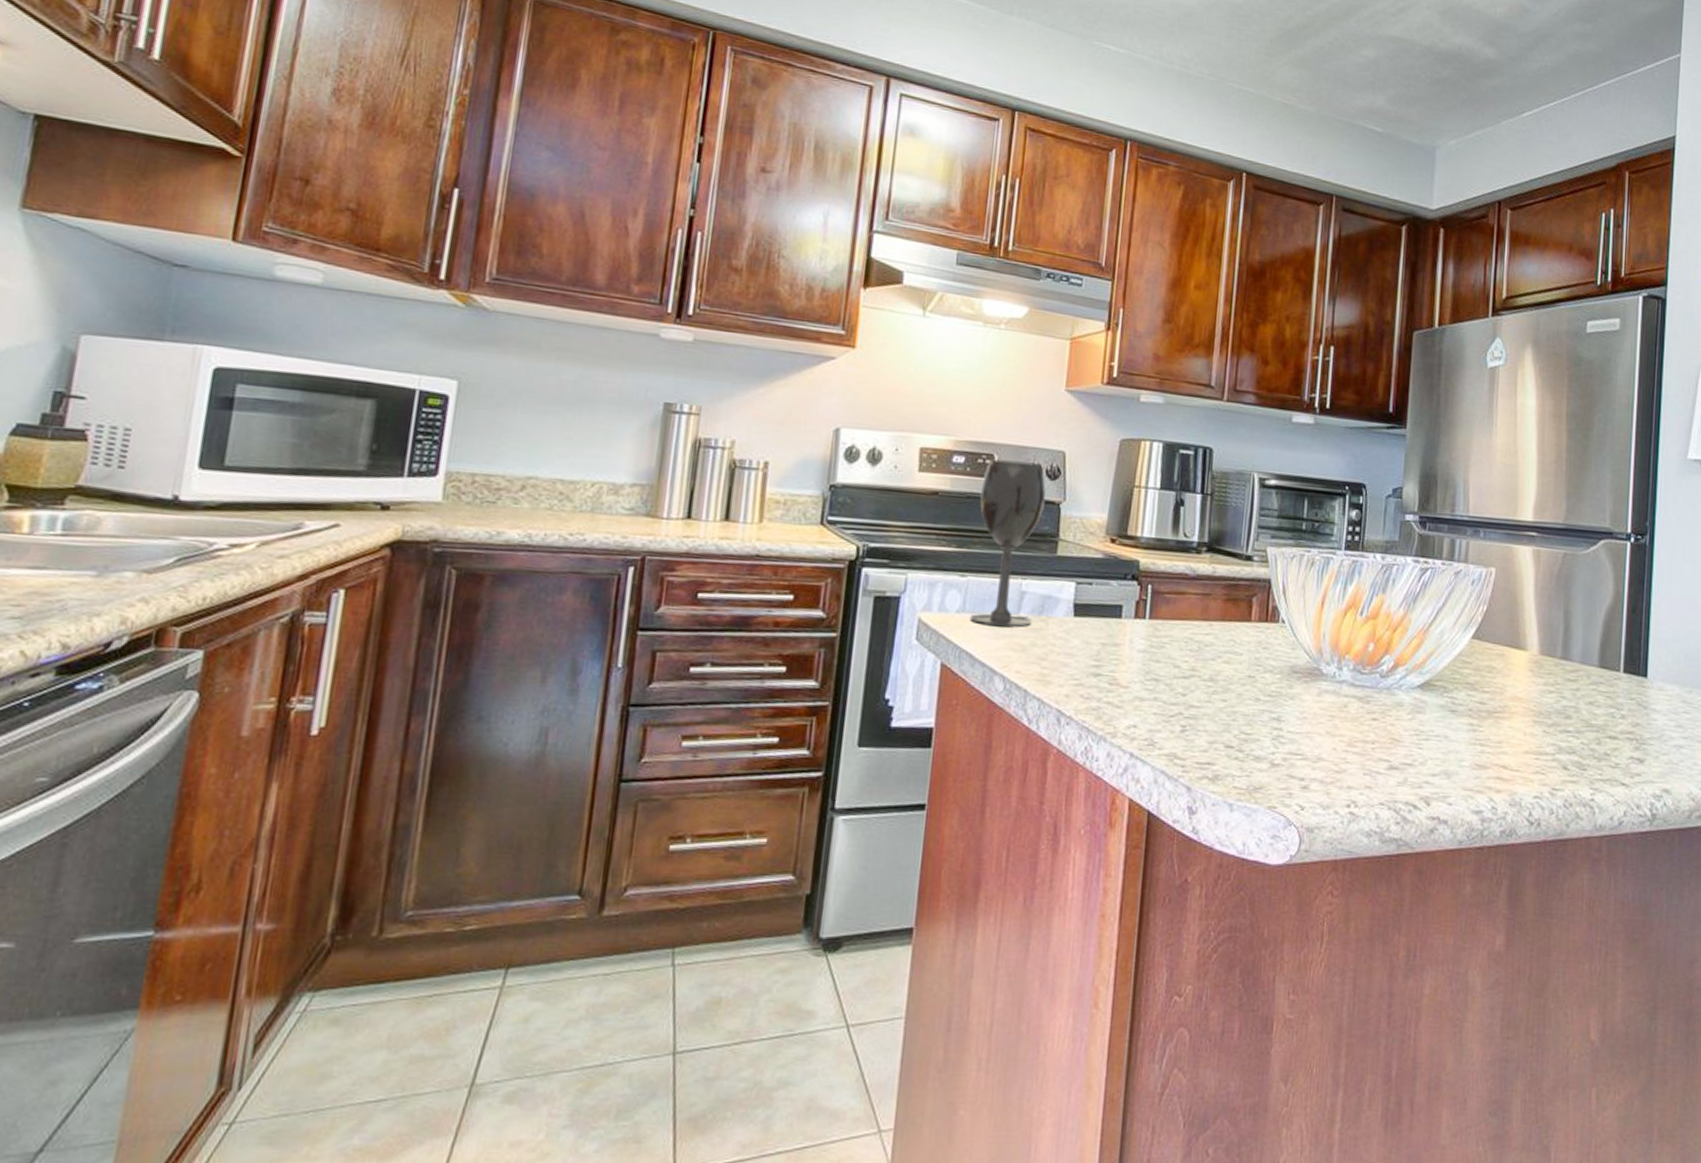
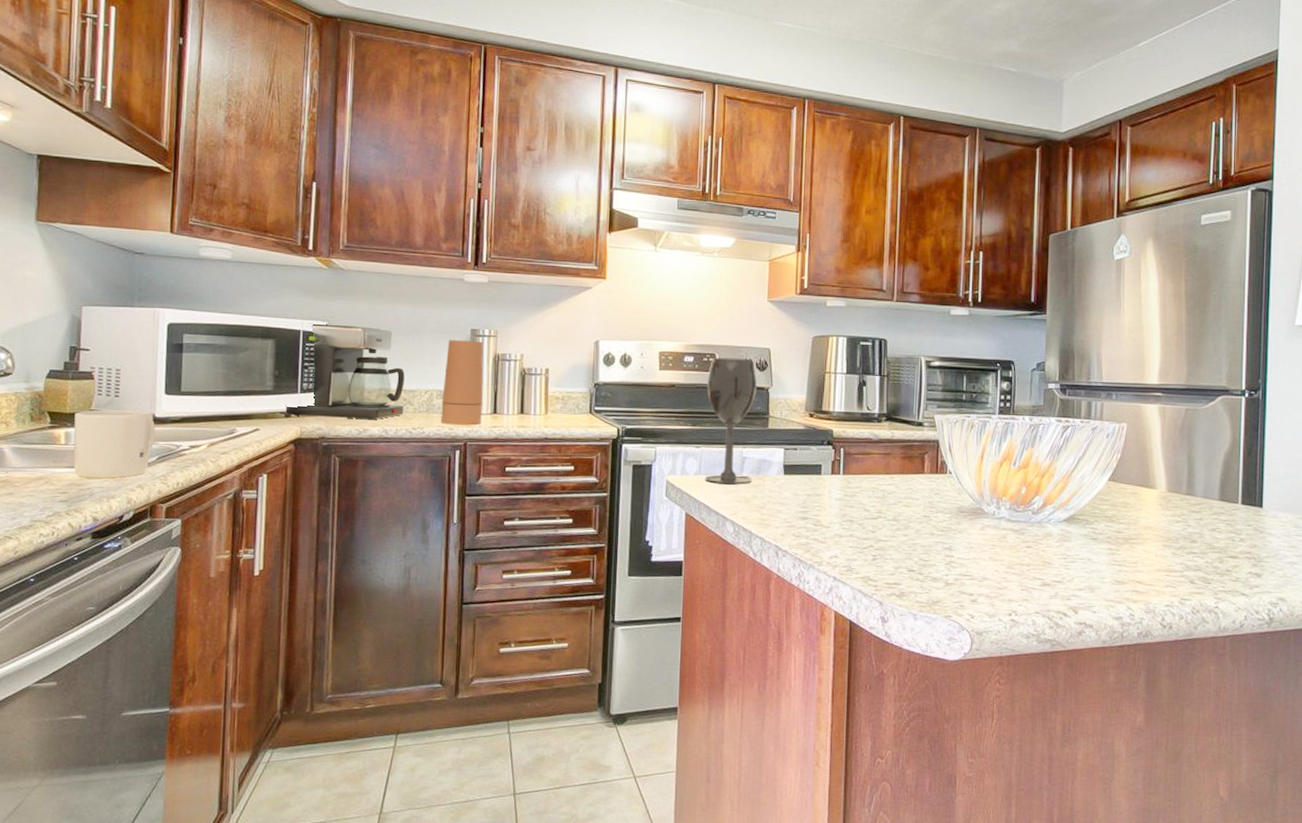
mug: none [38,485,179,587] -> present [73,409,156,479]
coffee maker: none [381,380,564,520] -> present [285,323,405,420]
canister: none [610,415,680,534] -> present [440,340,484,426]

